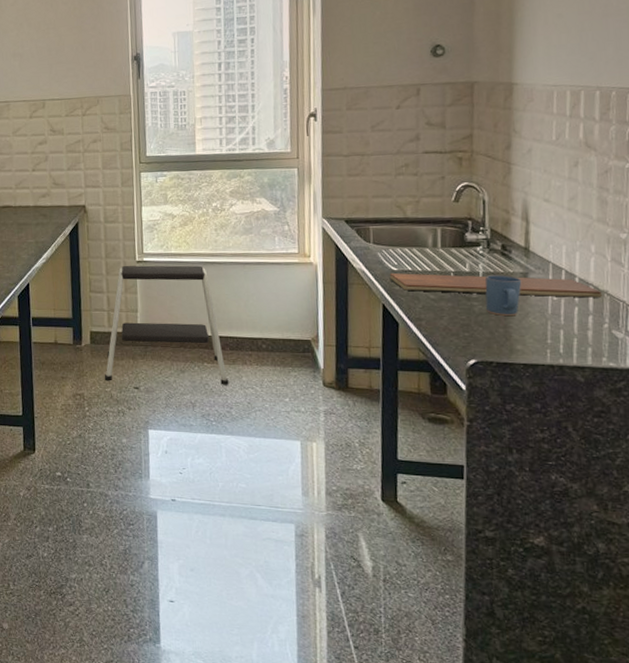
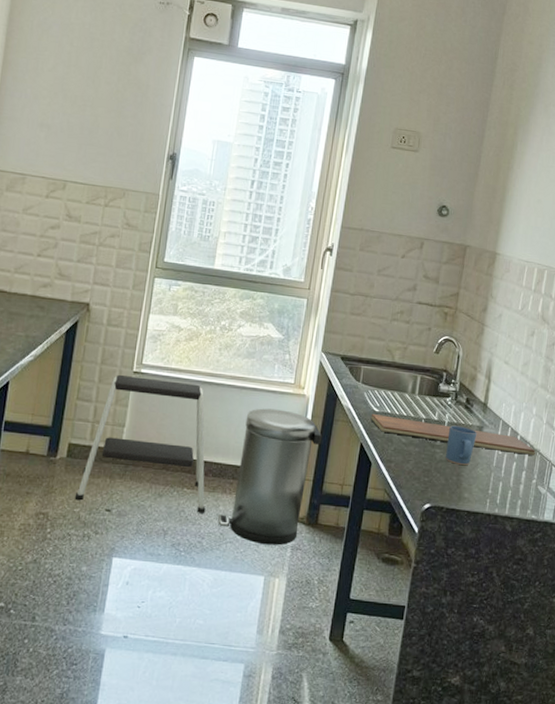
pedal bin: none [242,280,338,411] -> present [217,408,322,545]

